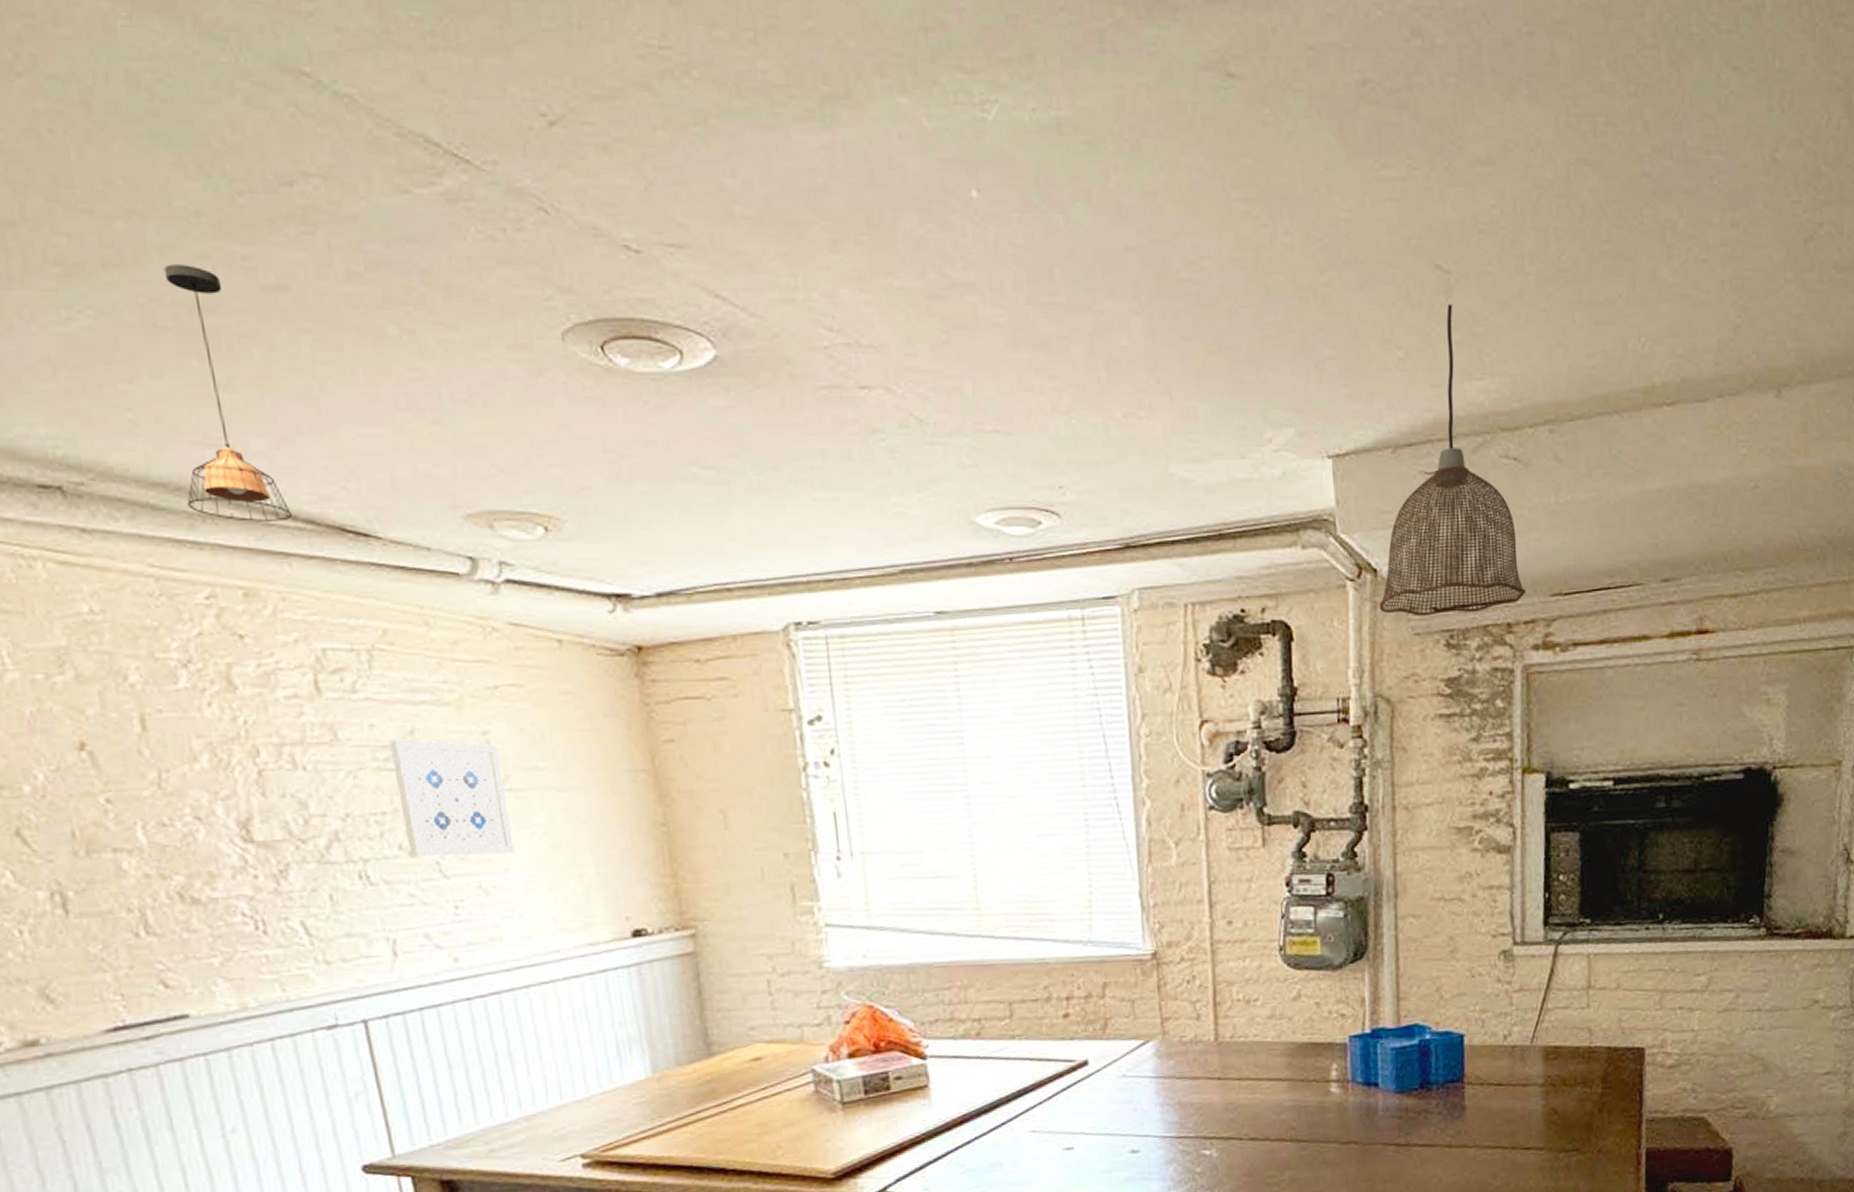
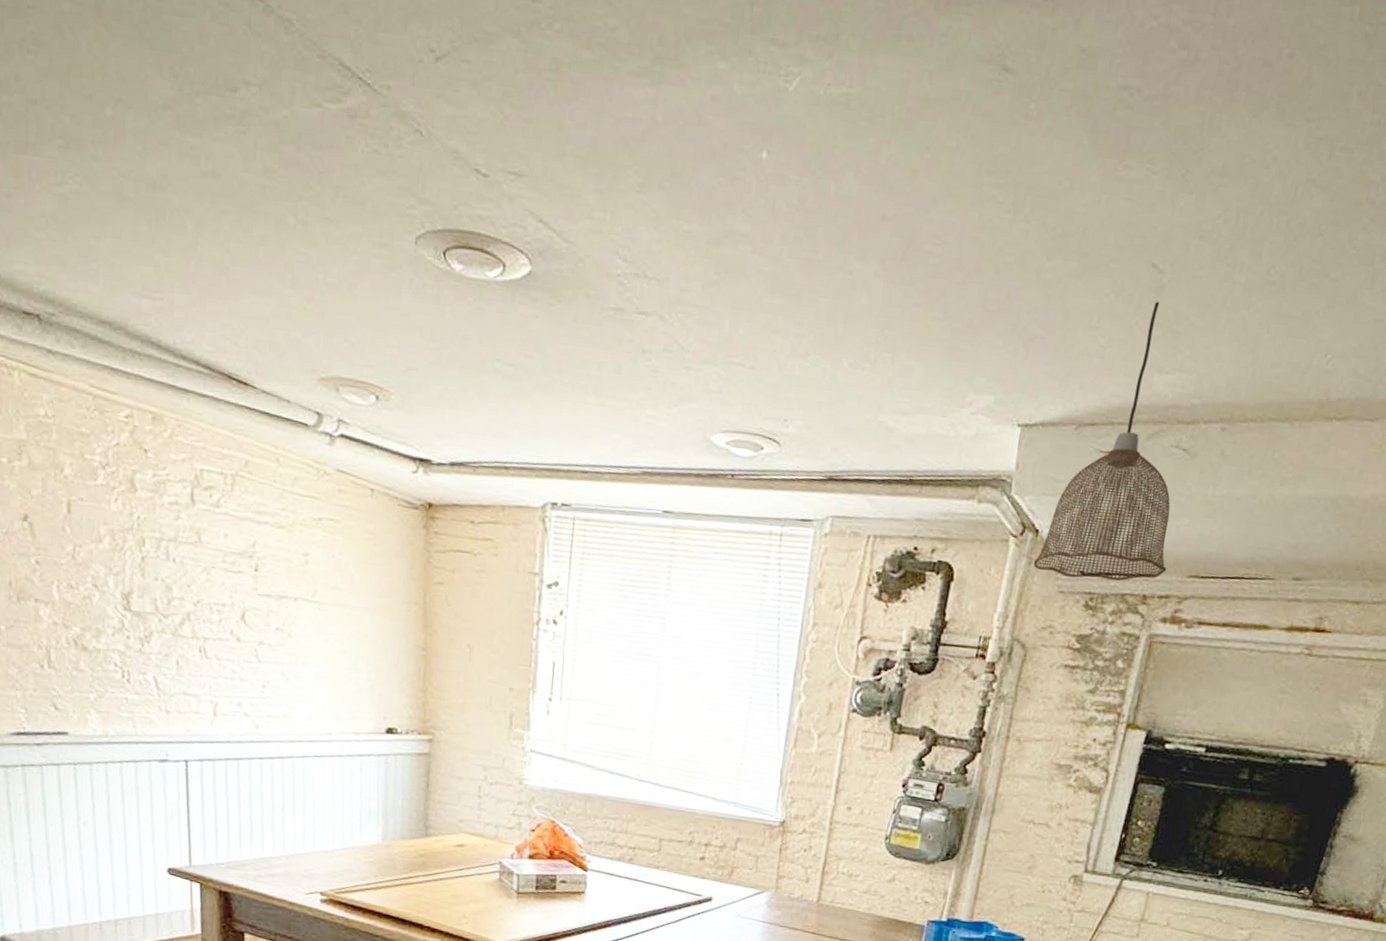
pendant light: present [163,264,293,522] -> none [123,146,196,364]
wall art: present [388,739,515,858] -> none [236,548,314,652]

